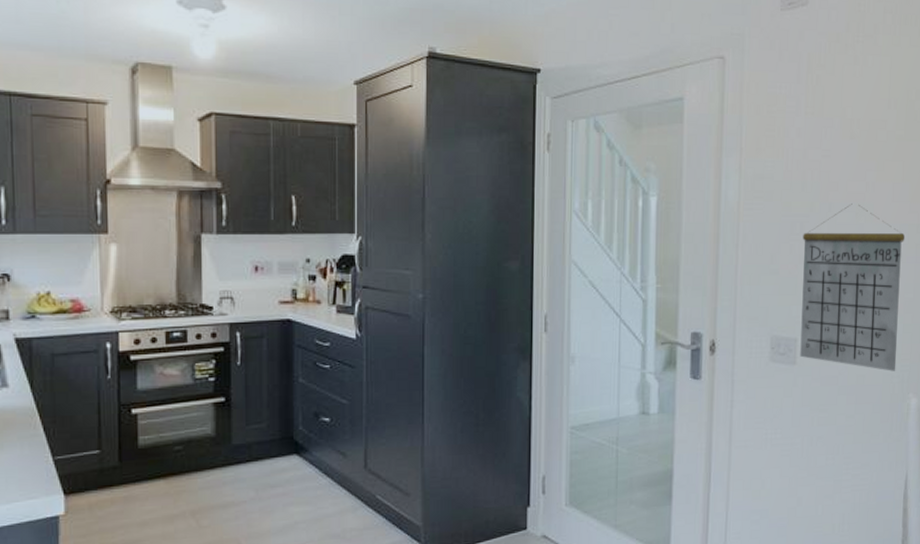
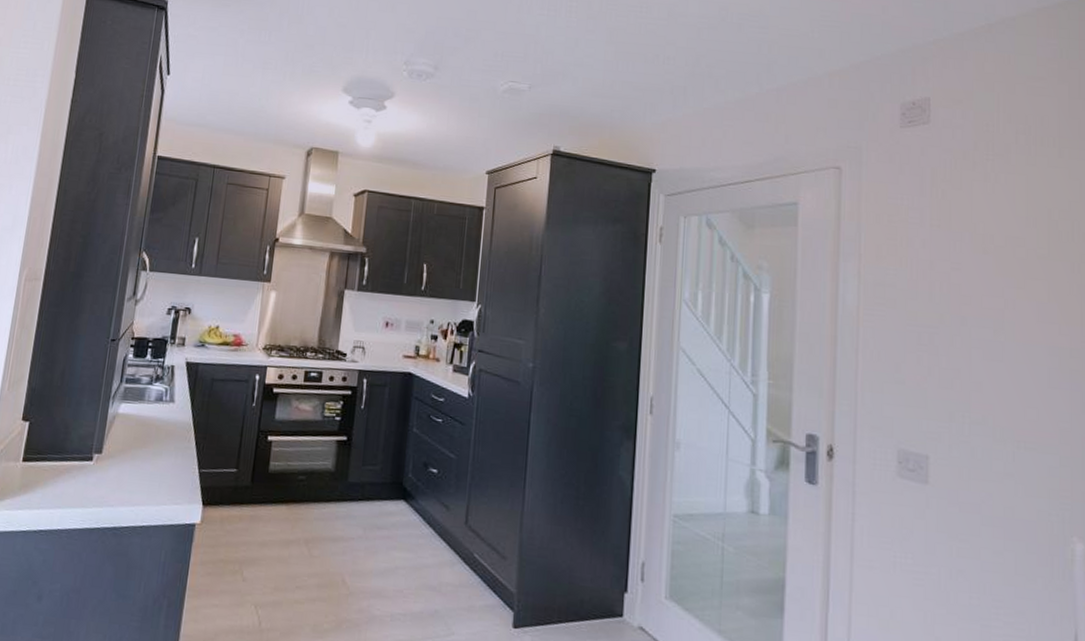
calendar: present [800,204,905,371] -> none [932,319,1056,508]

